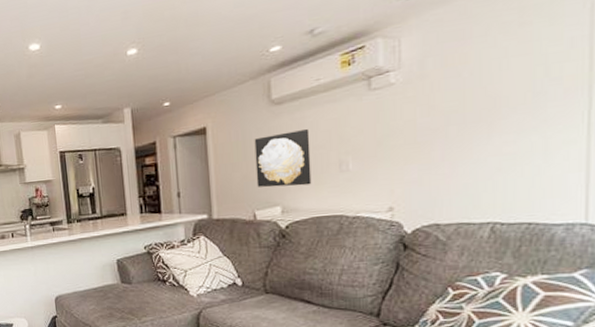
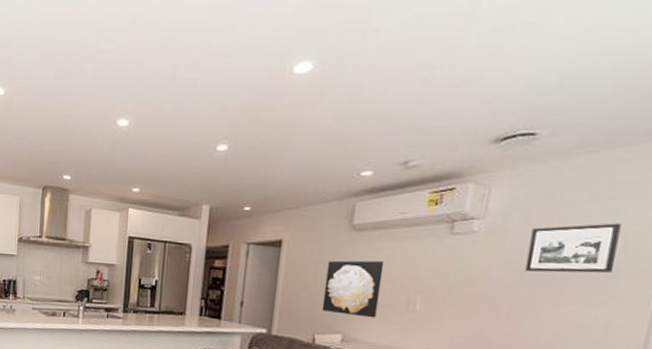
picture frame: none [449,48,540,113] -> present [524,223,622,273]

